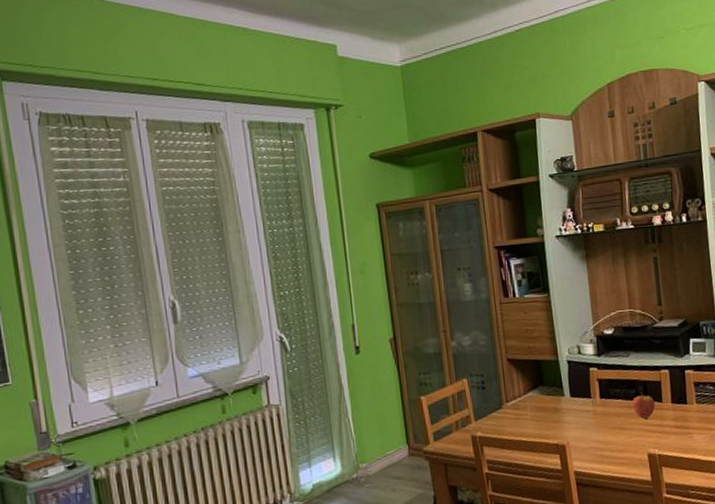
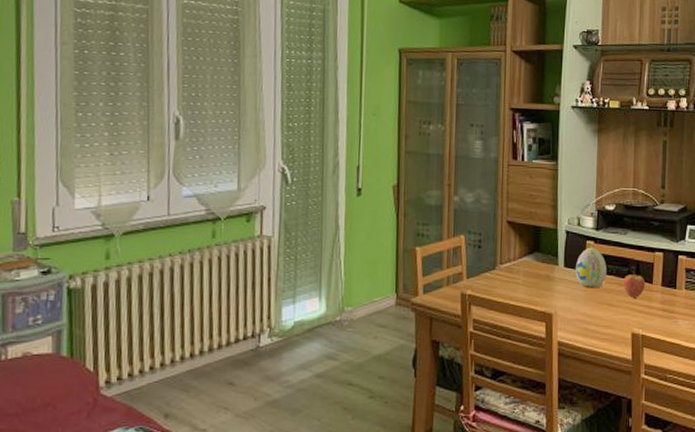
decorative egg: none [582,373,615,414] -> present [576,247,607,287]

